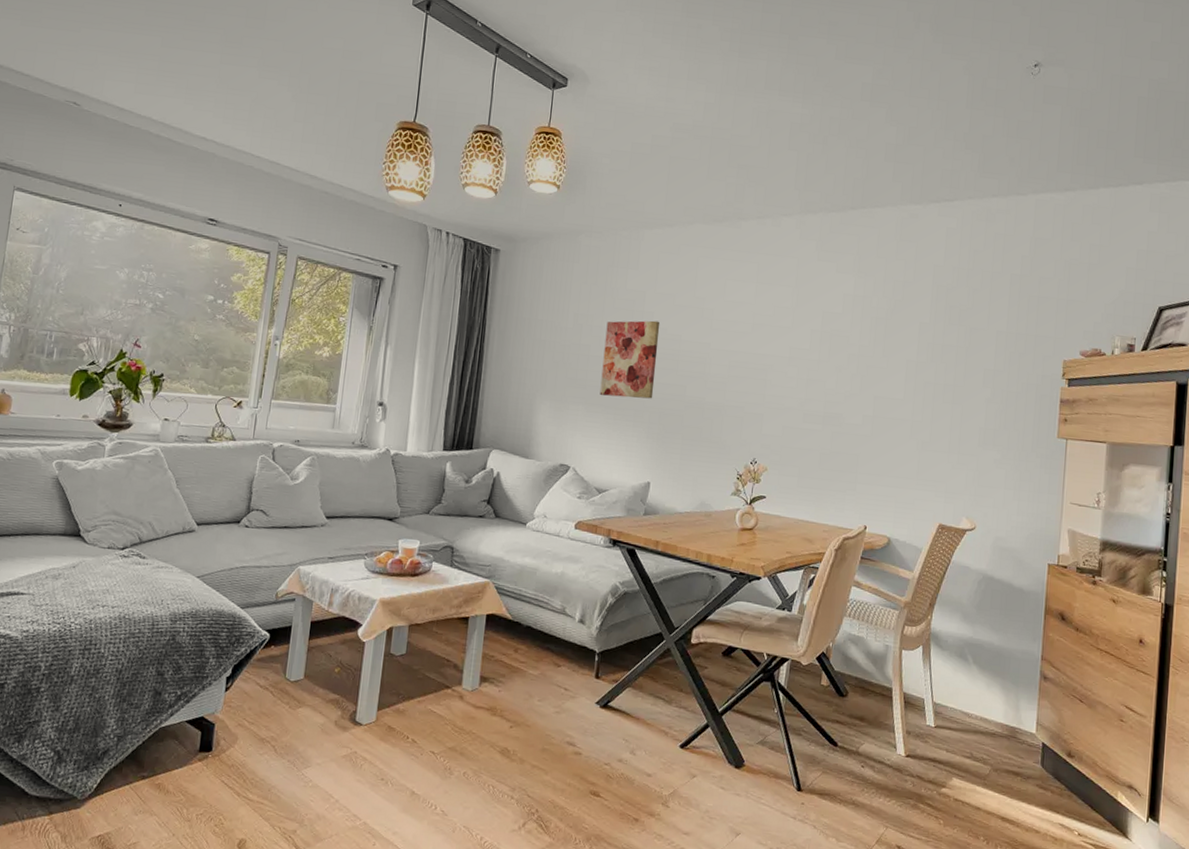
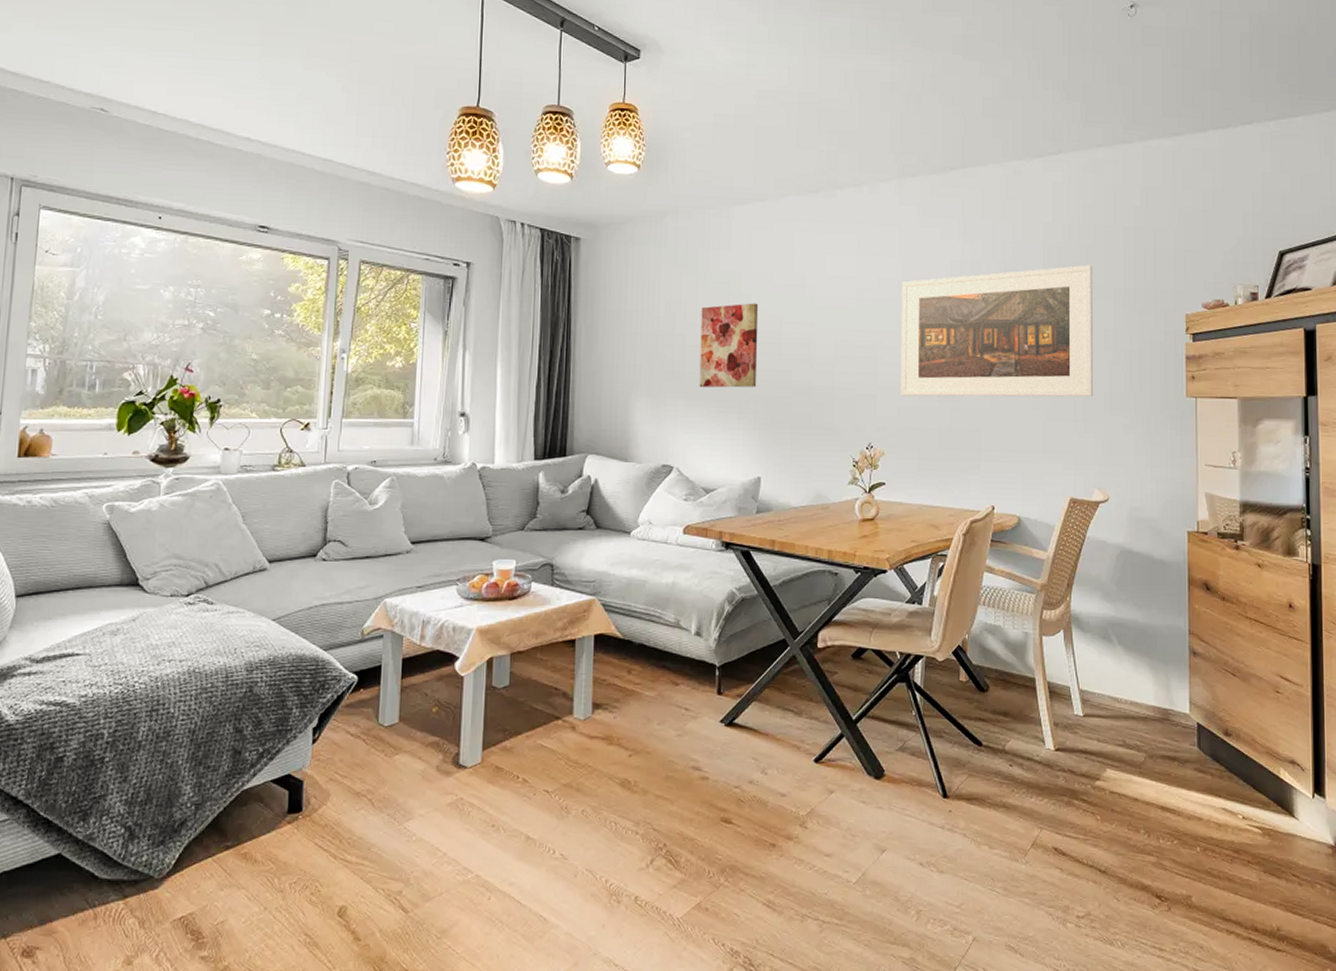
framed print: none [787,307,978,431] -> present [900,264,1093,397]

